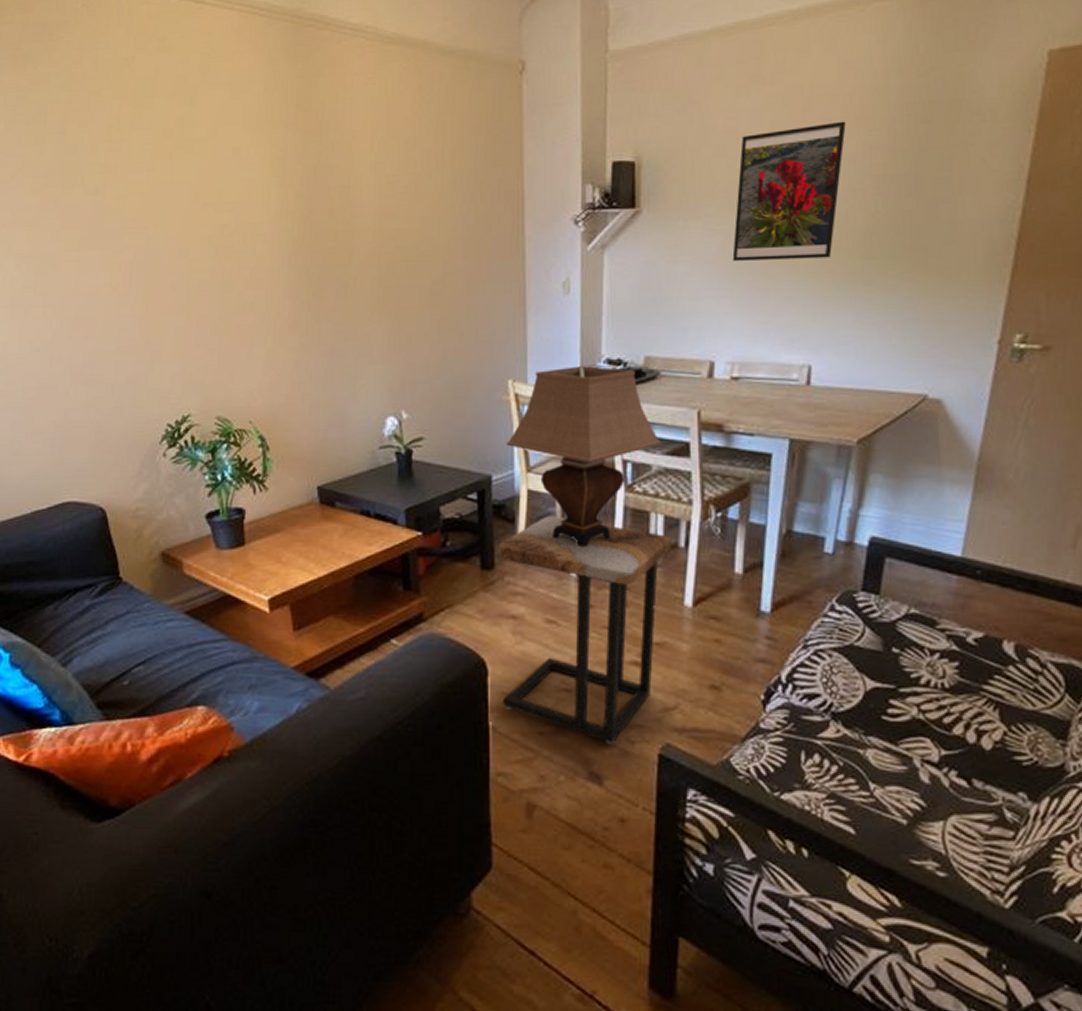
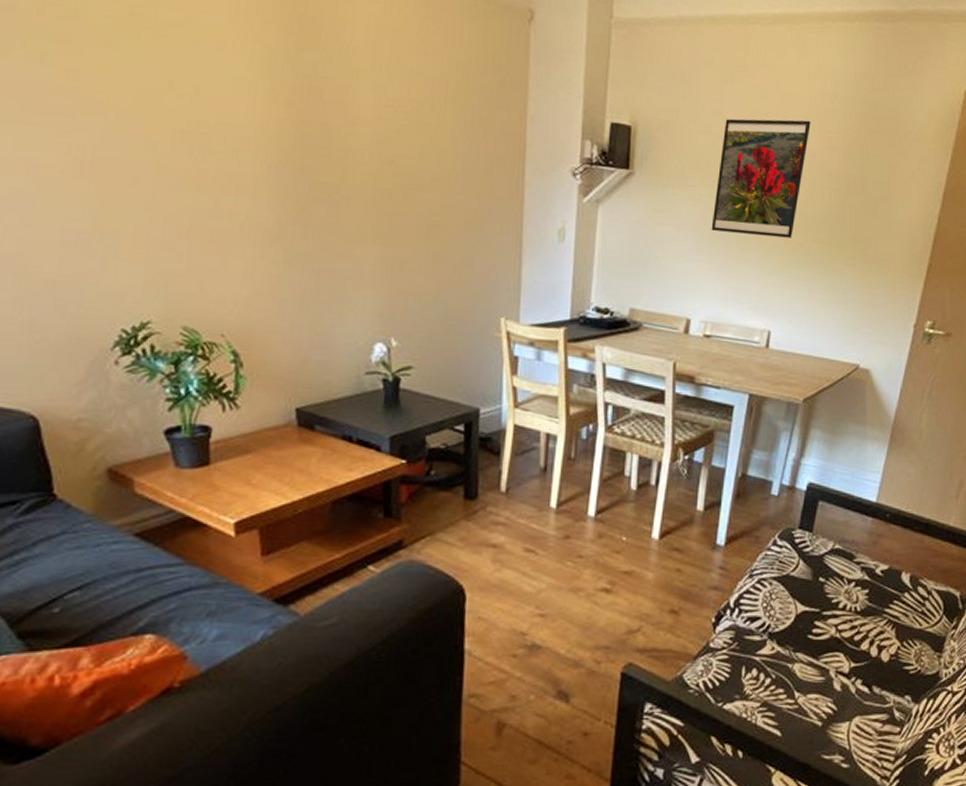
side table: present [497,516,673,744] -> none [479,450,645,664]
table lamp: present [506,366,662,548] -> none [495,311,641,482]

